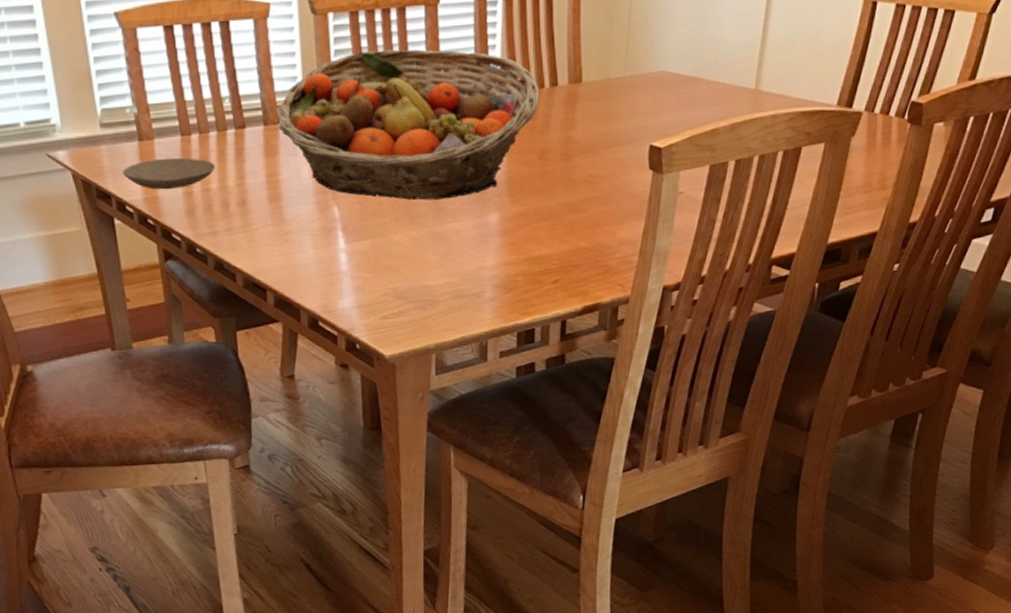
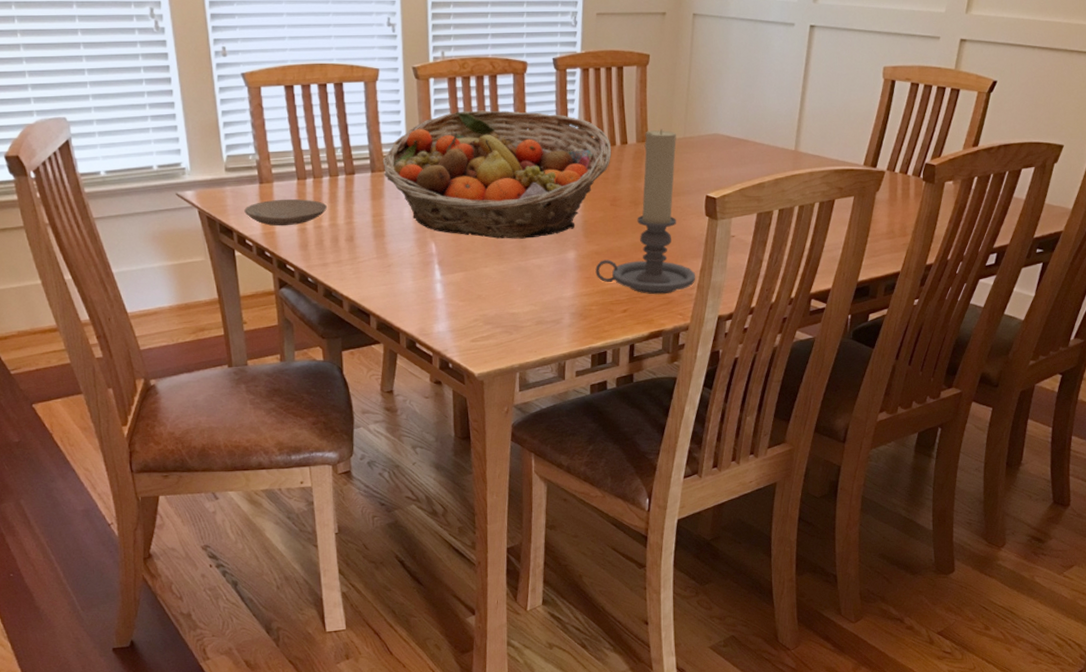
candle holder: none [521,67,638,263] -> present [595,129,696,295]

